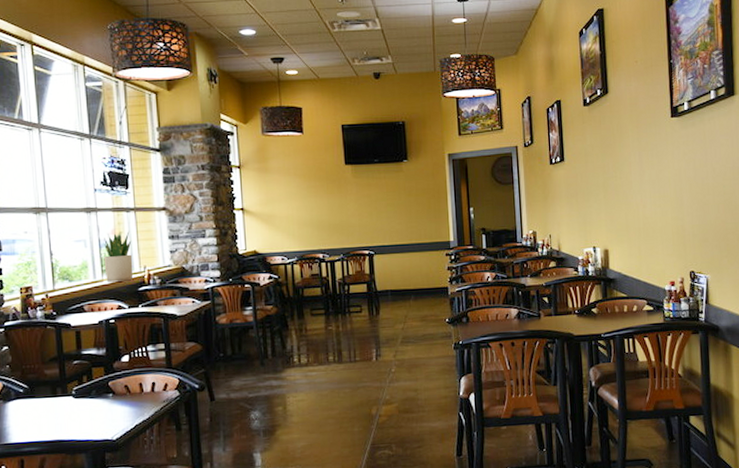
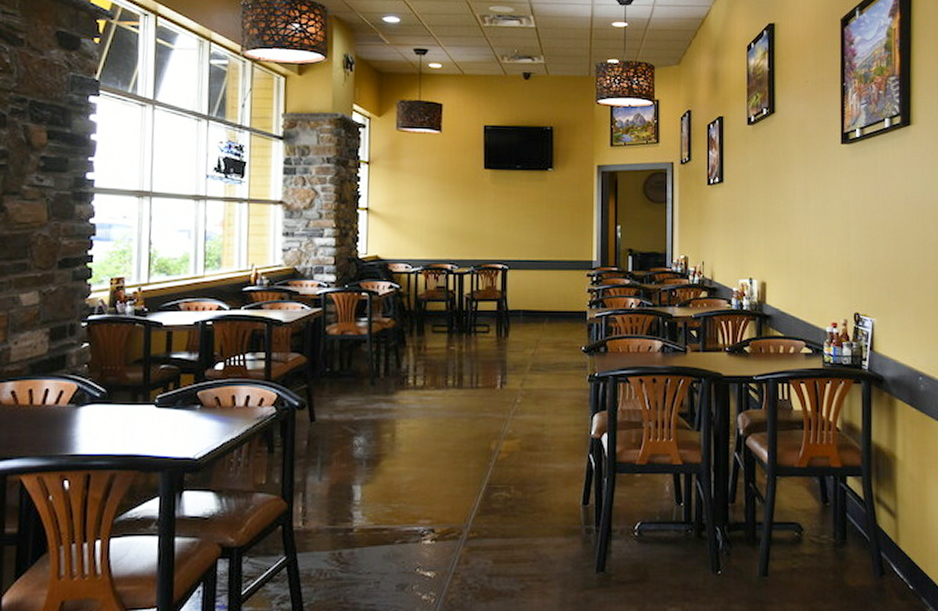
planter: present [103,231,134,282] -> none [207,224,241,279]

